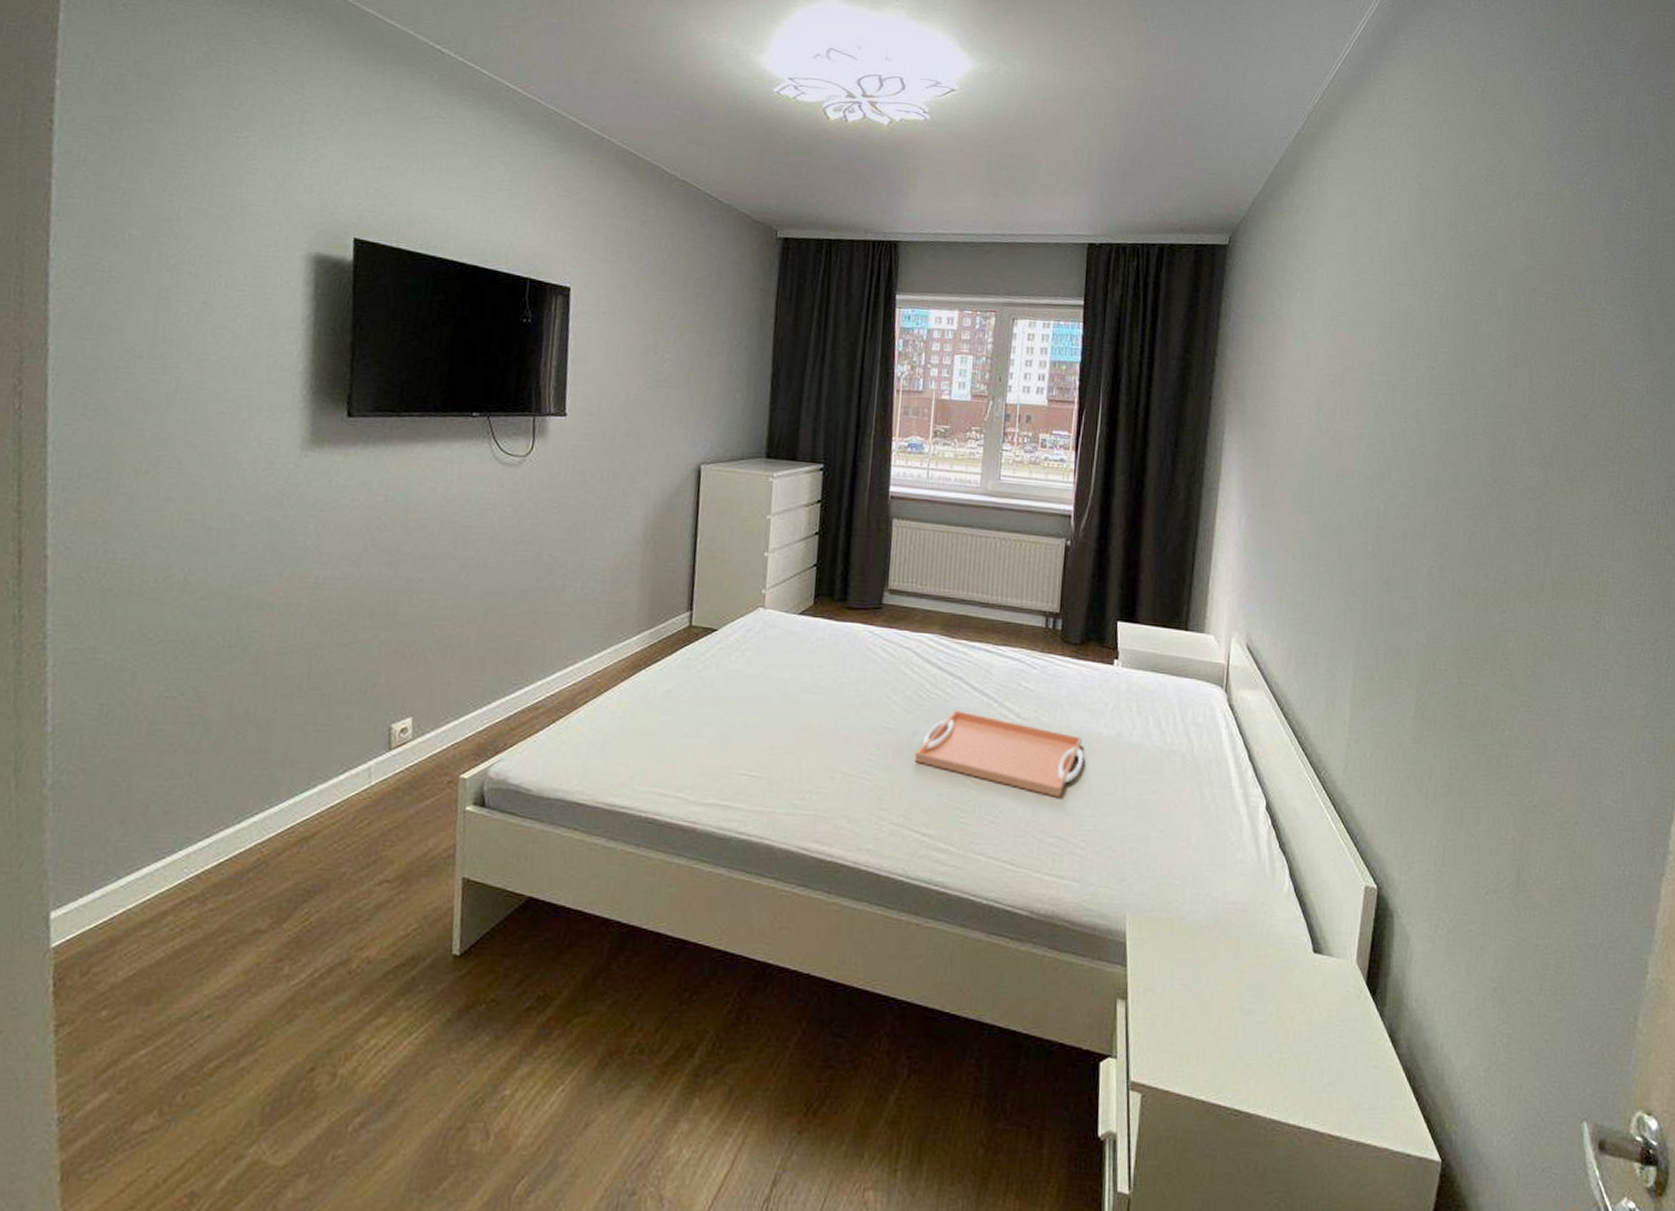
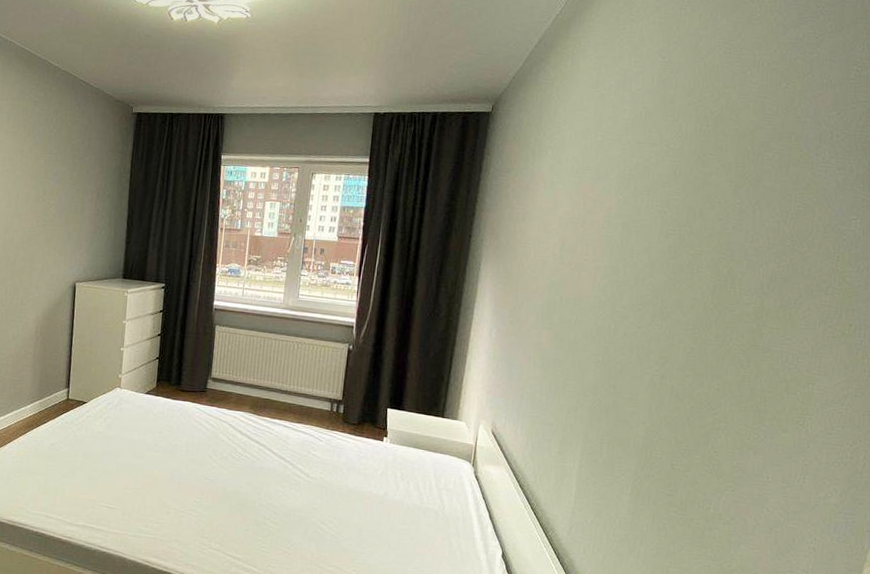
serving tray: present [914,710,1084,797] -> none [228,469,358,538]

